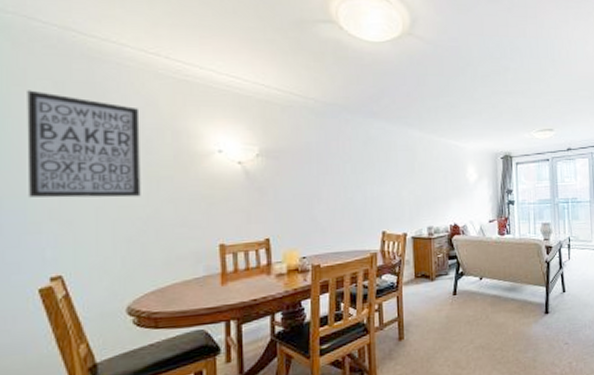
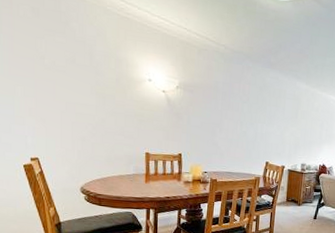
wall art: present [27,90,141,198] -> none [13,12,93,108]

